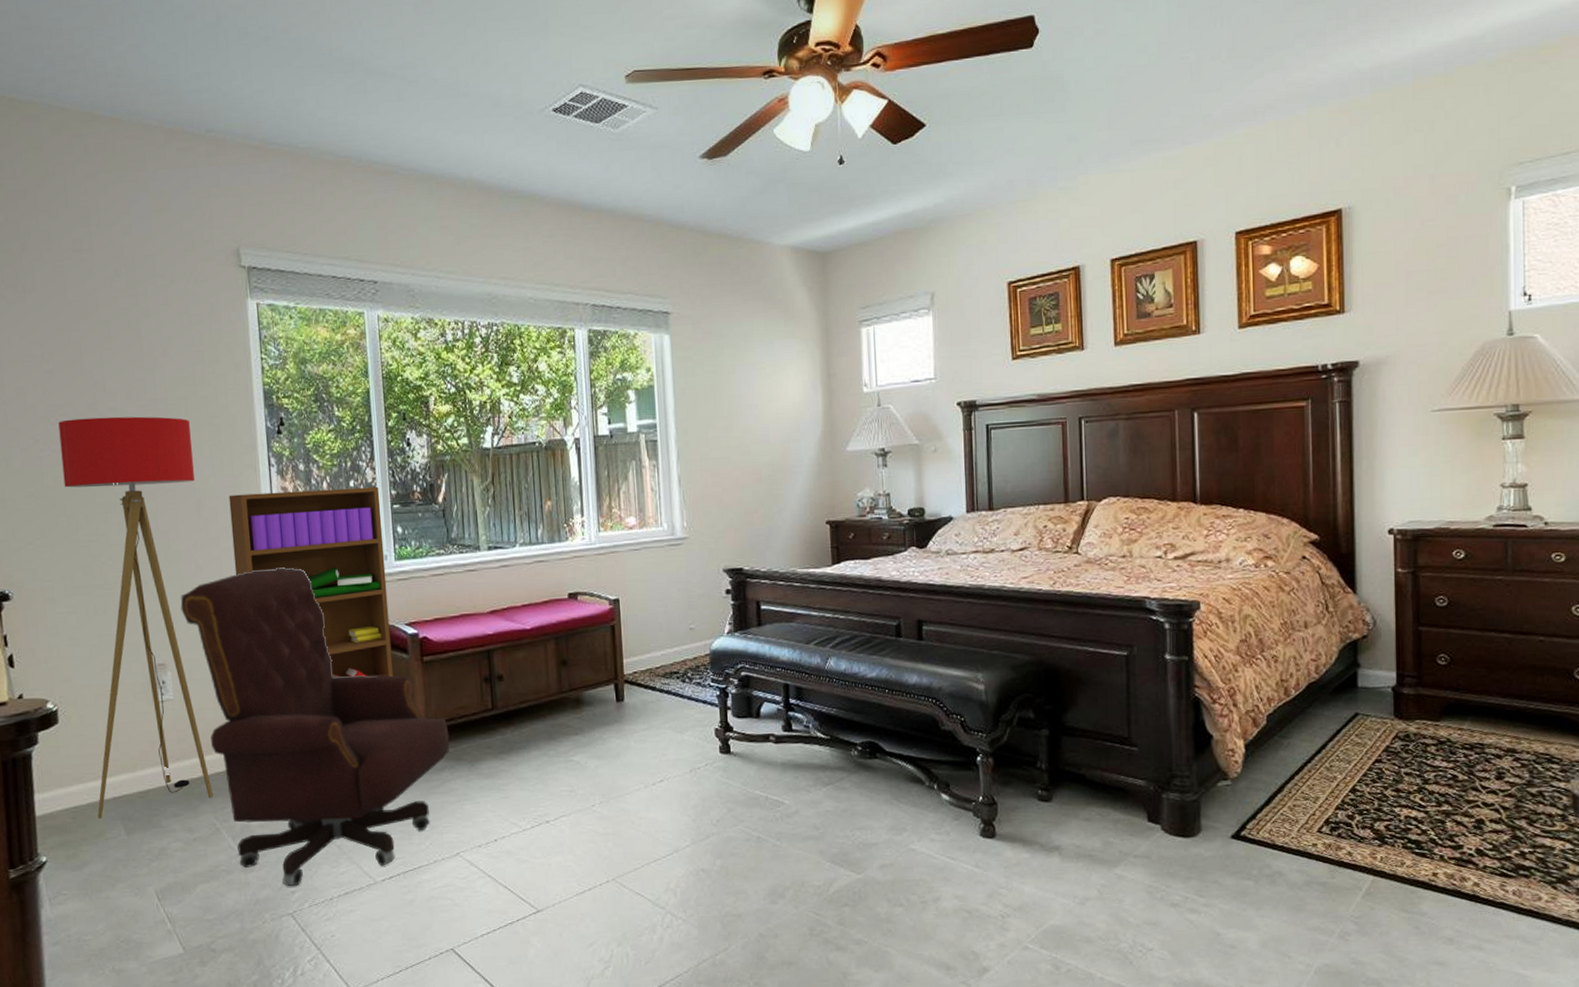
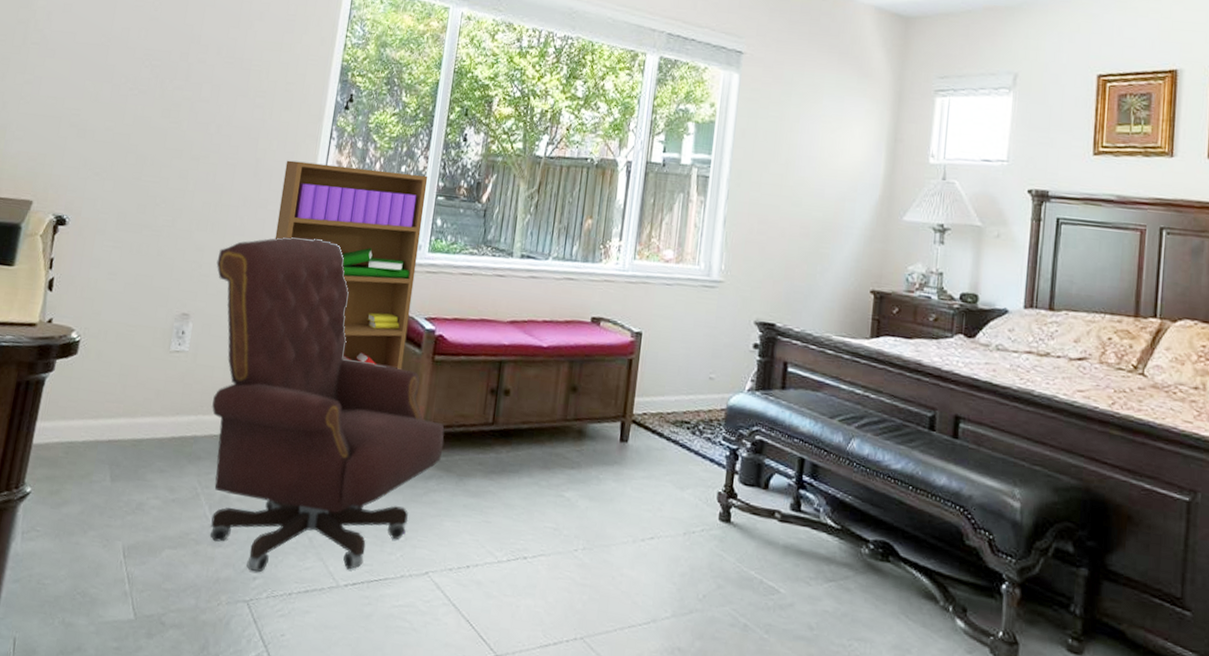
floor lamp: present [58,416,213,818] -> none [89,64,268,460]

